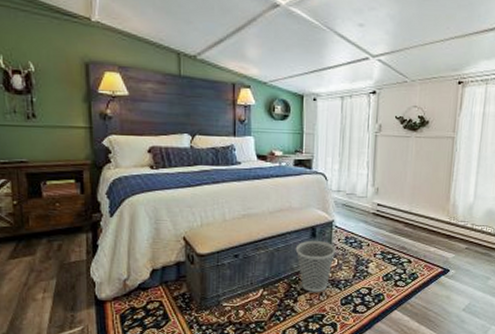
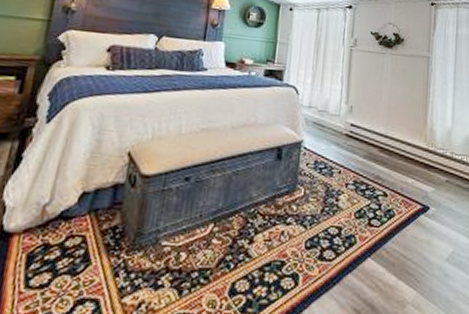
wastebasket: present [295,240,335,292] -> none [257,163,303,230]

